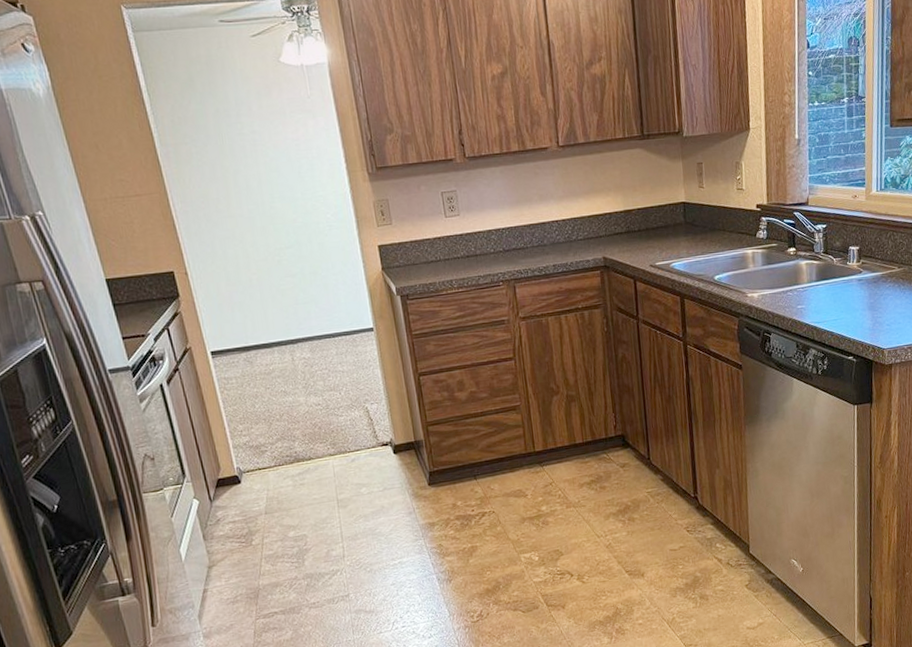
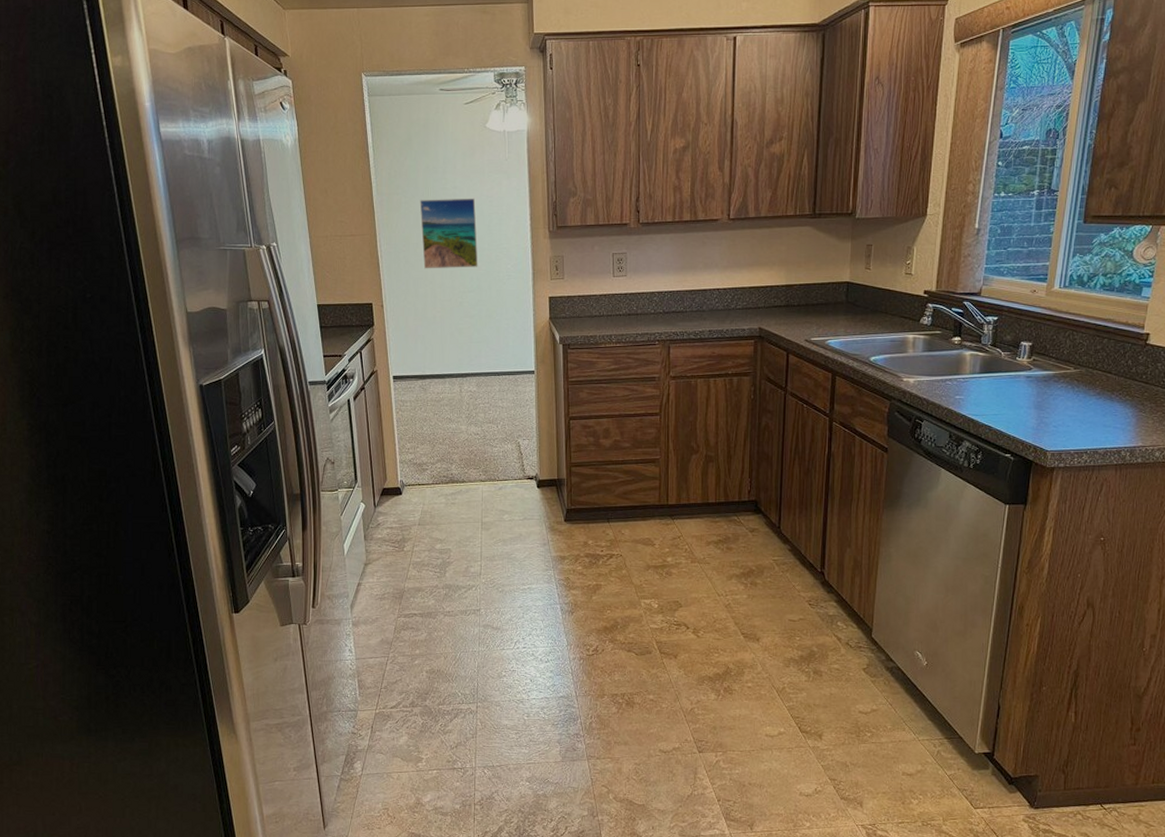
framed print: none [213,142,293,227] -> present [420,198,478,269]

